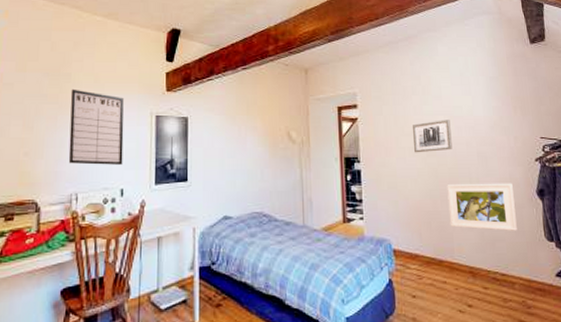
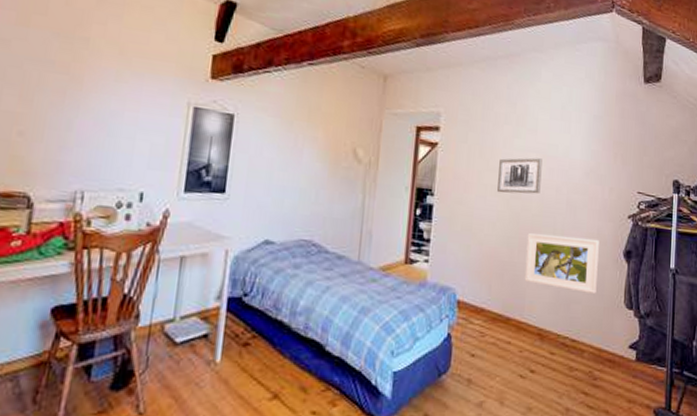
writing board: present [68,89,124,165] -> none [75,58,155,163]

